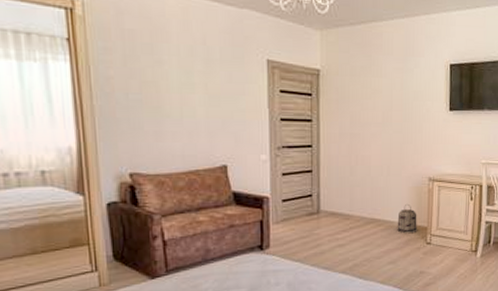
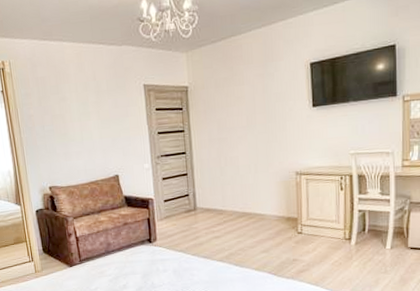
basket: present [397,204,417,234] -> none [267,198,287,225]

